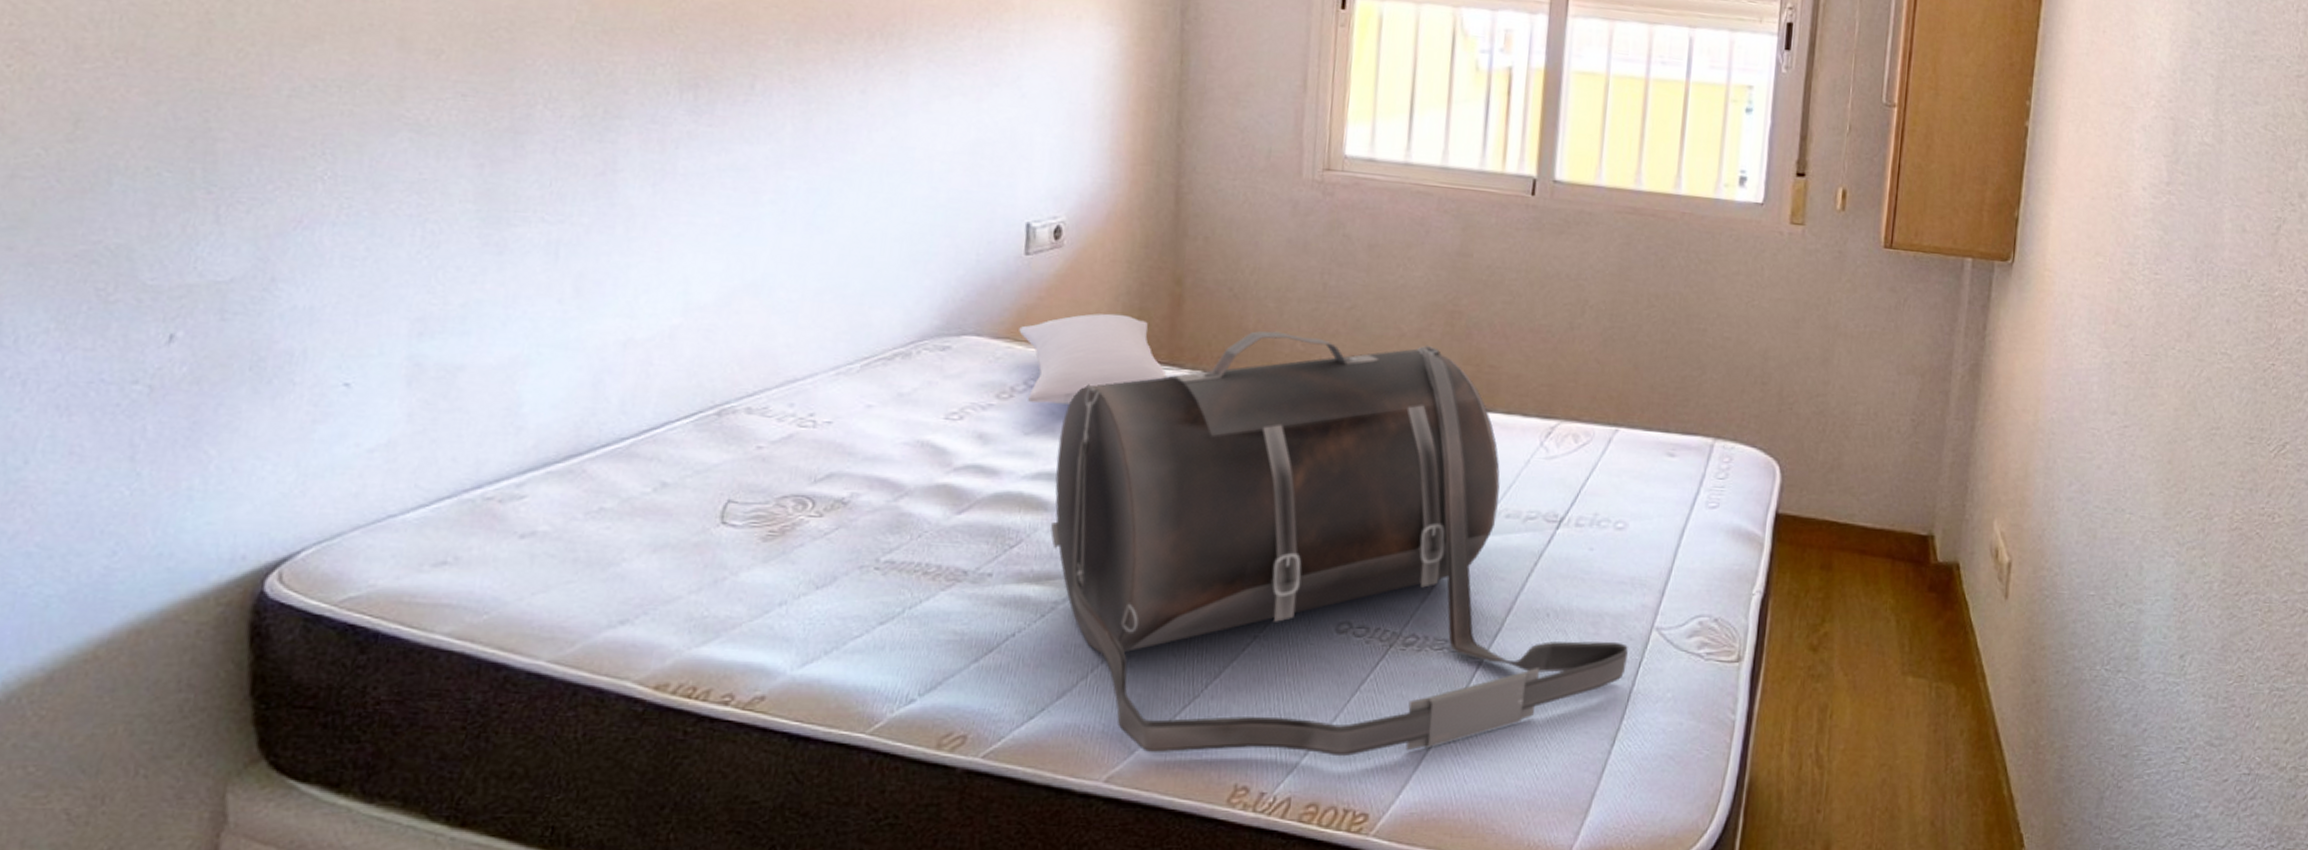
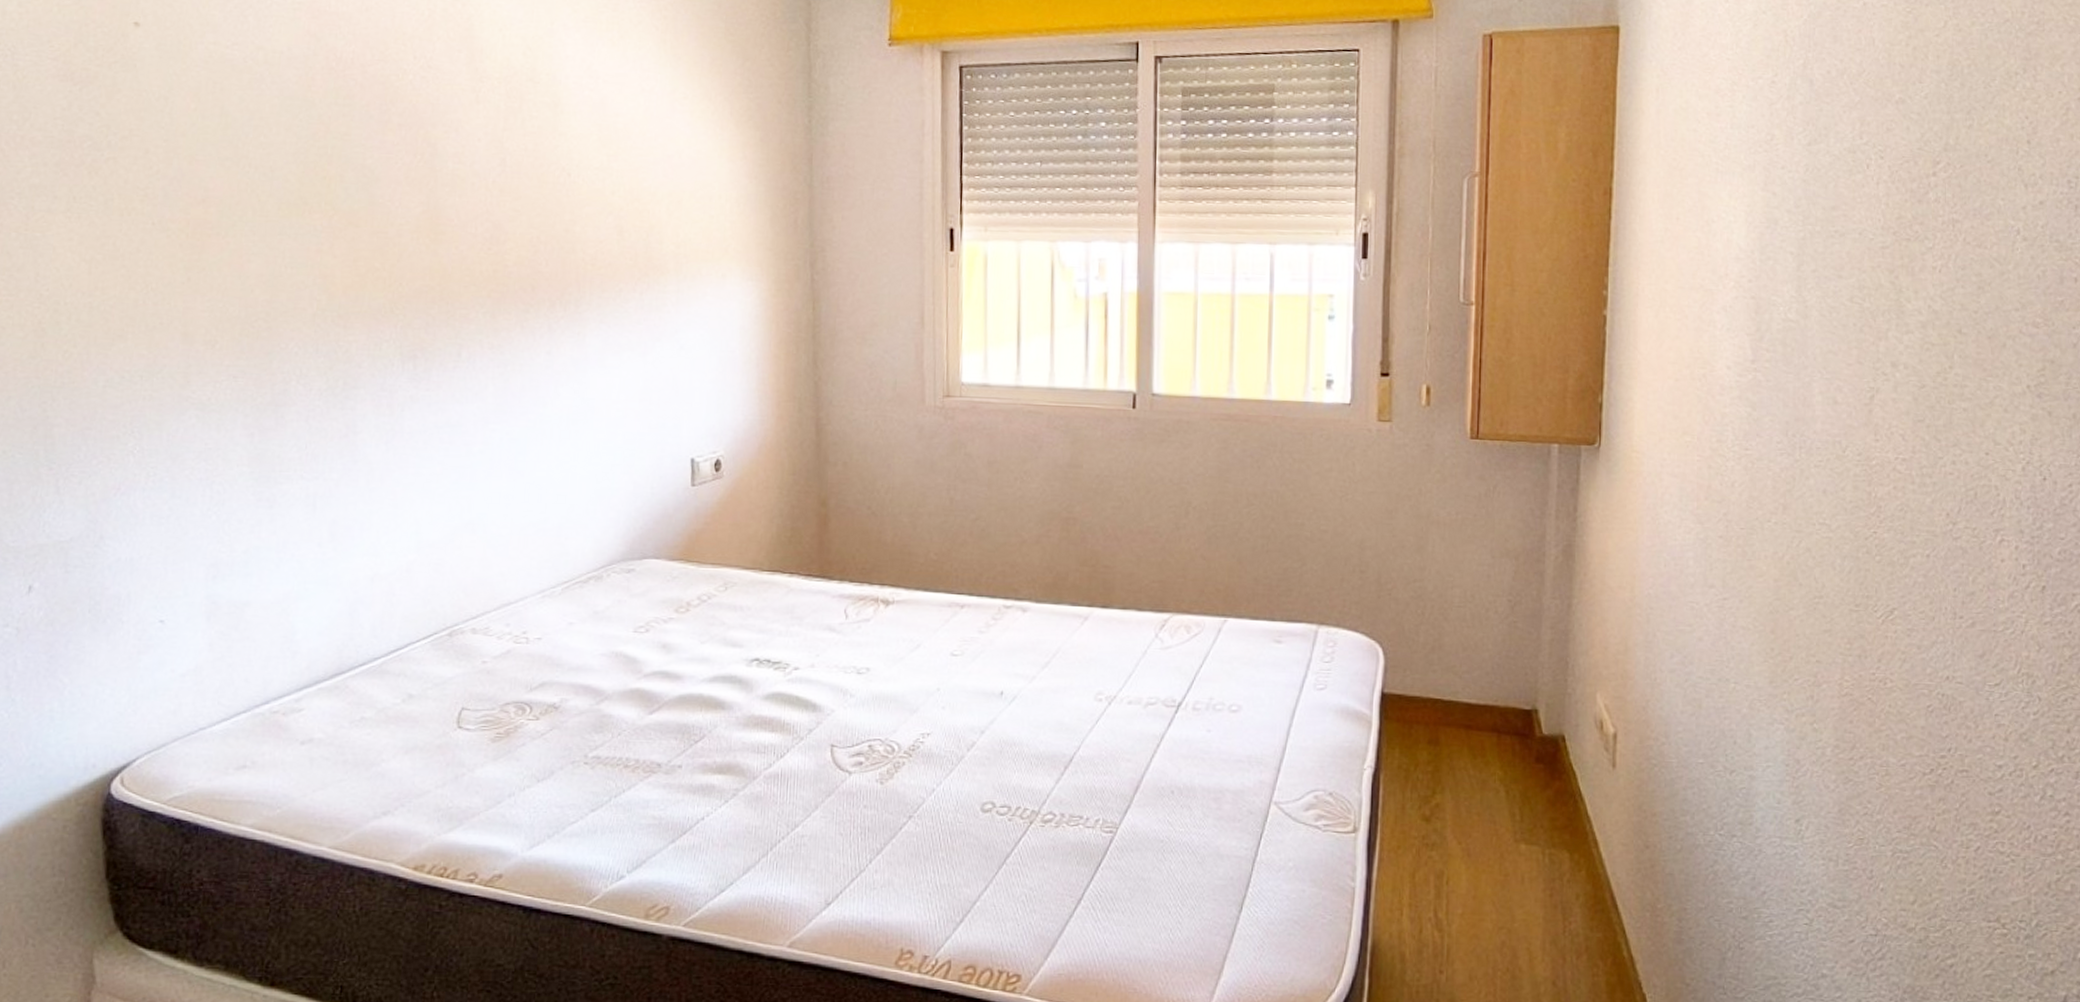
pillow: present [1019,313,1167,404] -> none [691,534,819,616]
duffel bag: present [1050,331,1628,757] -> none [728,543,1249,924]

